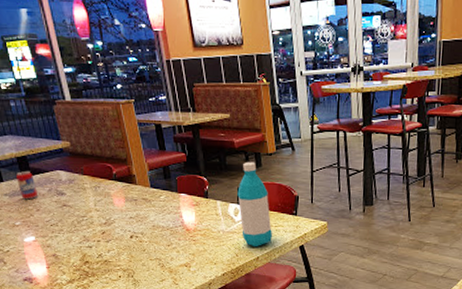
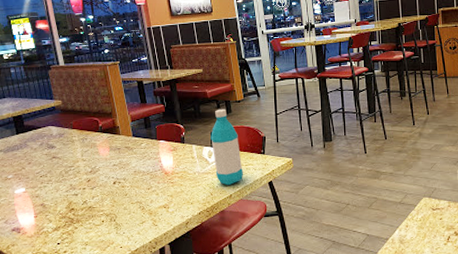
beverage can: present [16,170,37,200] -> none [12,128,30,154]

